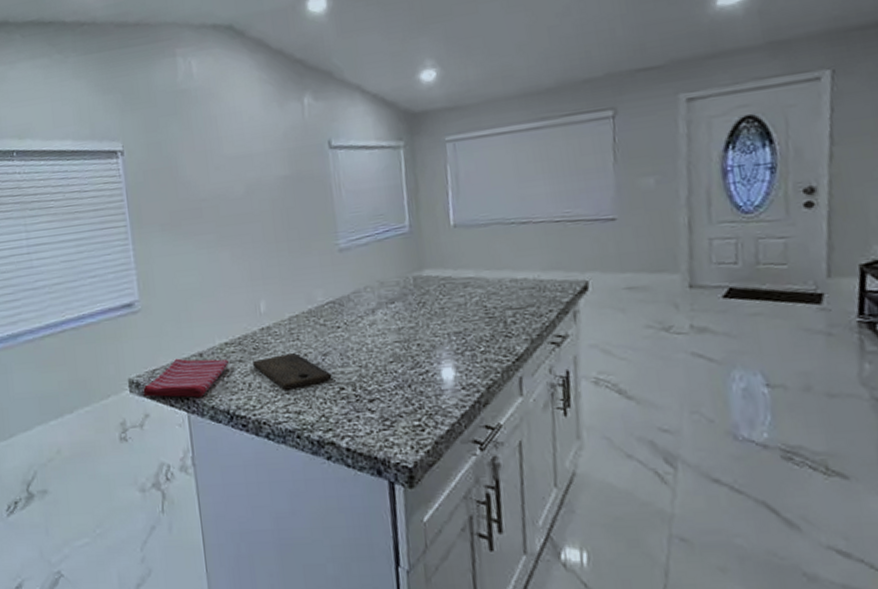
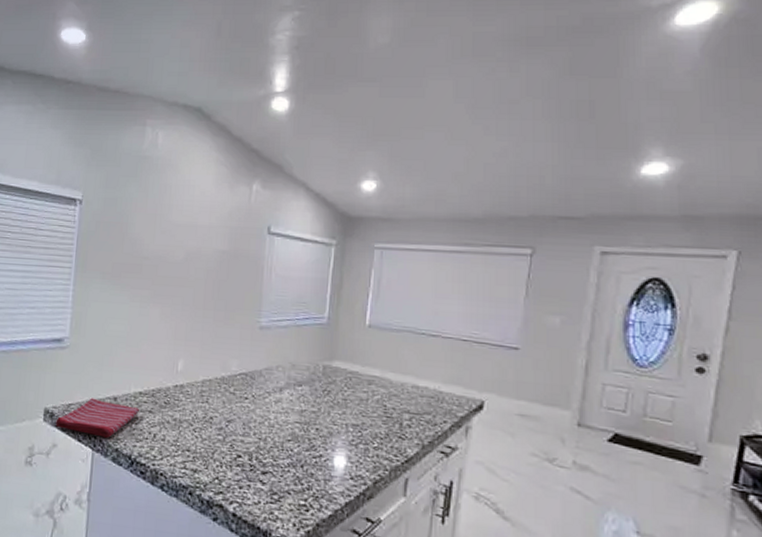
cutting board: present [253,352,332,390] -> none [161,413,232,448]

